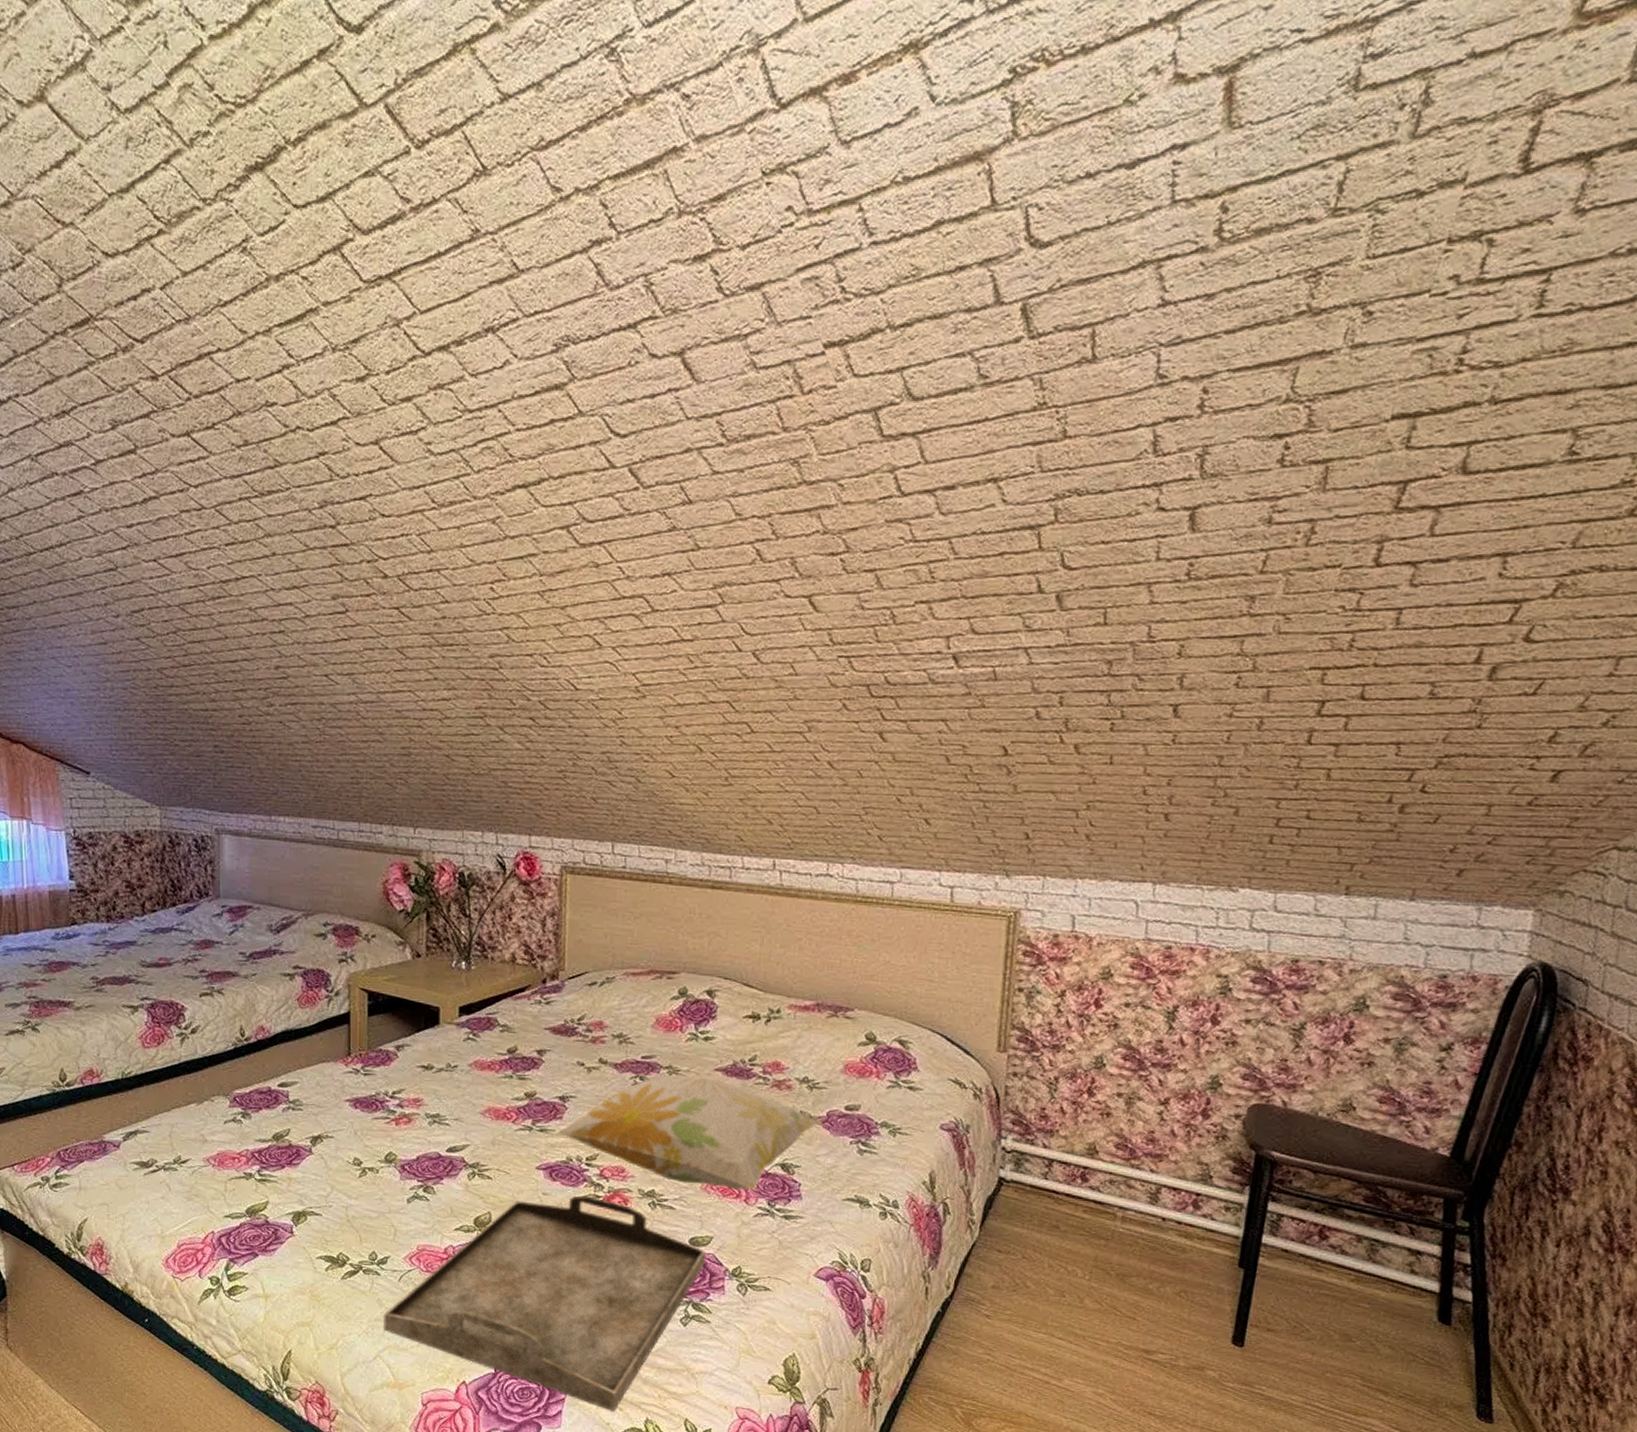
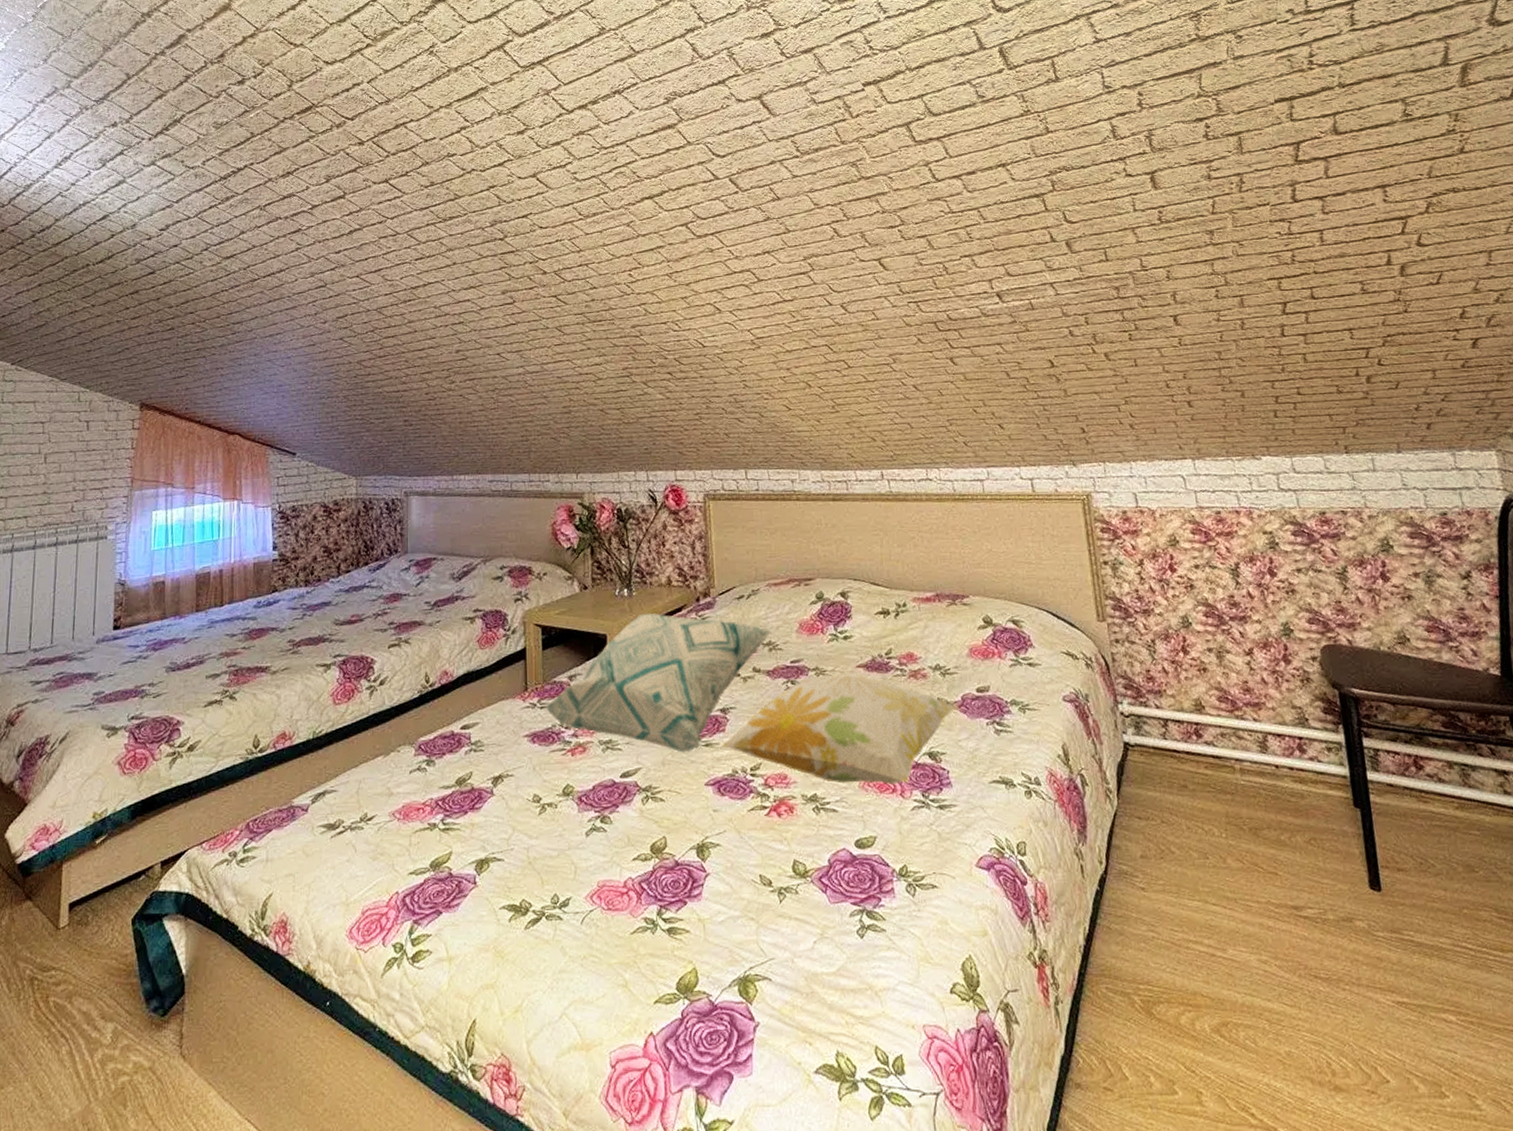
decorative pillow: none [368,989,625,1136] -> present [544,613,773,753]
serving tray: present [382,1195,706,1411] -> none [567,807,873,1048]

